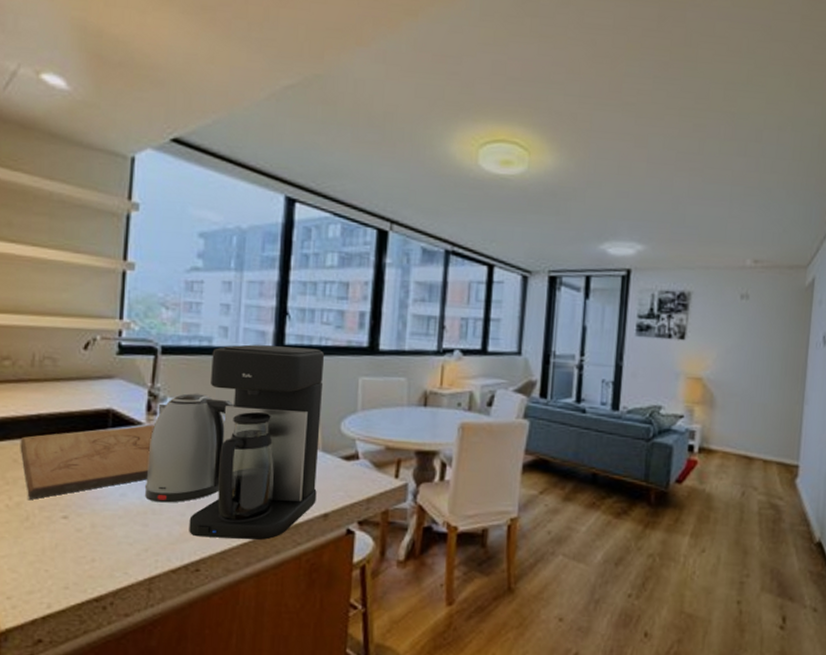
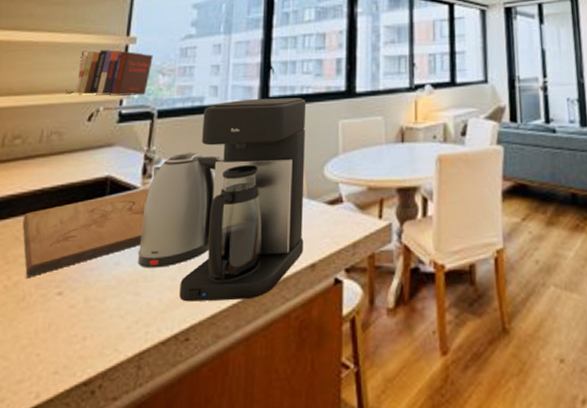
books: none [57,272,154,328] -> present [65,50,153,96]

